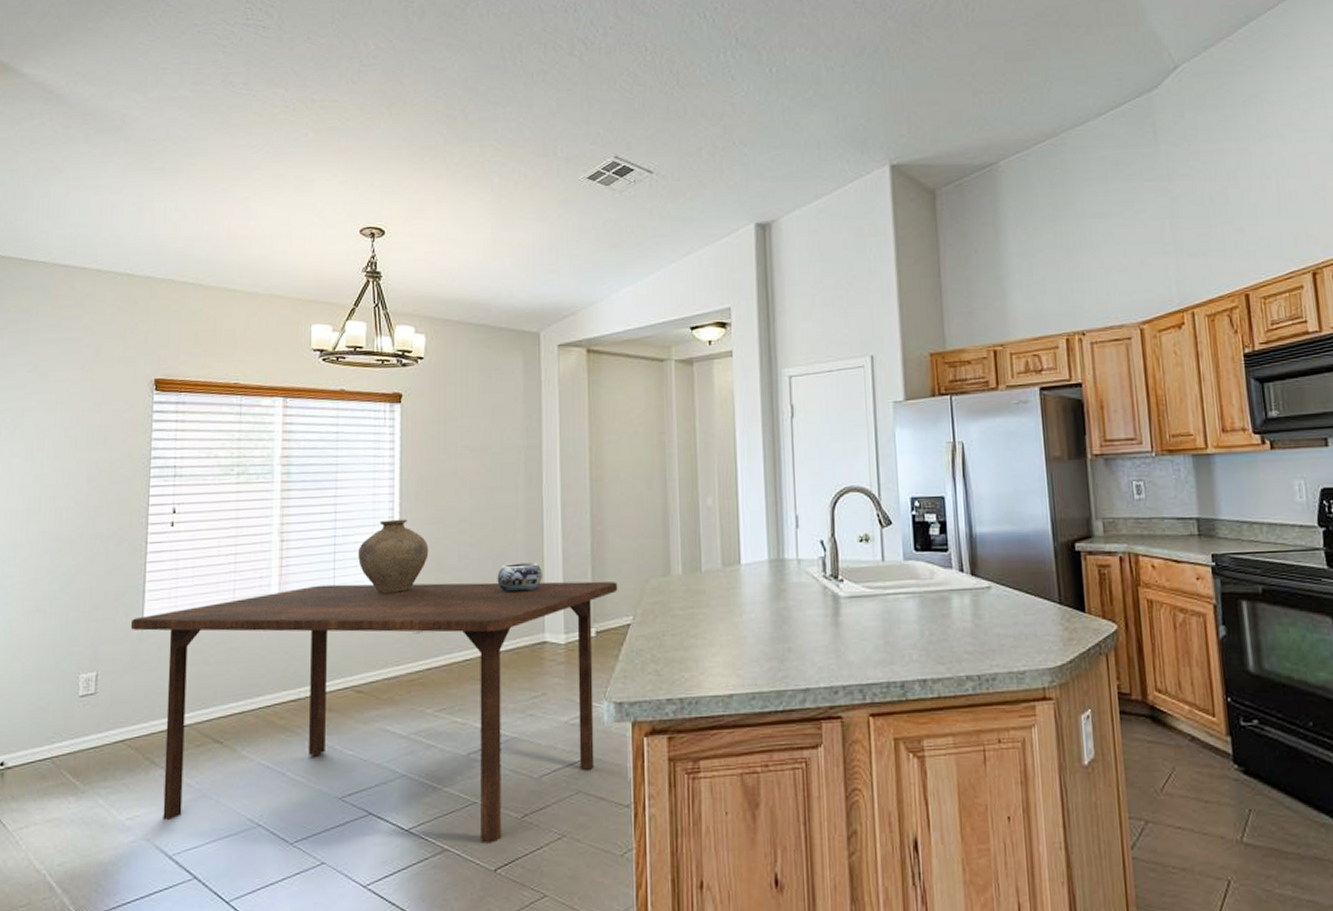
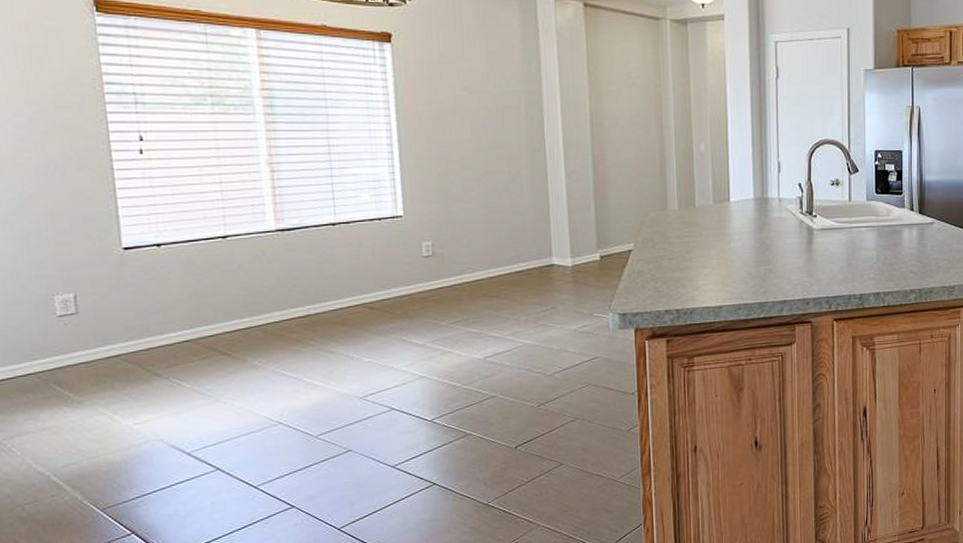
dining table: present [130,581,618,844] -> none [106,213,620,428]
vase: present [358,519,429,595] -> none [358,154,433,223]
decorative bowl: present [497,561,543,594] -> none [503,195,548,223]

